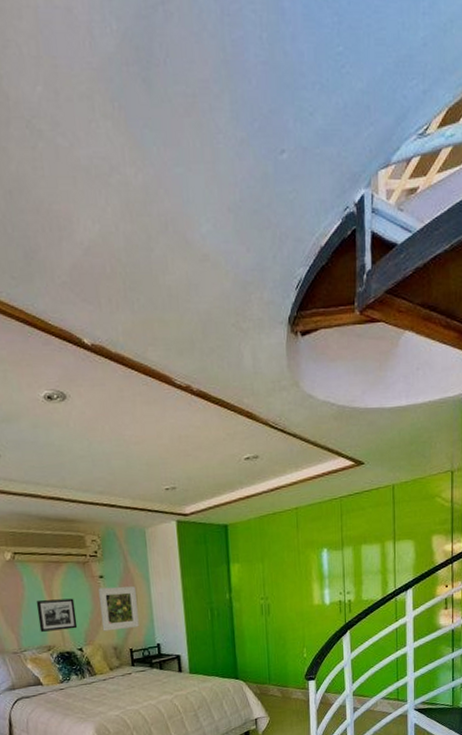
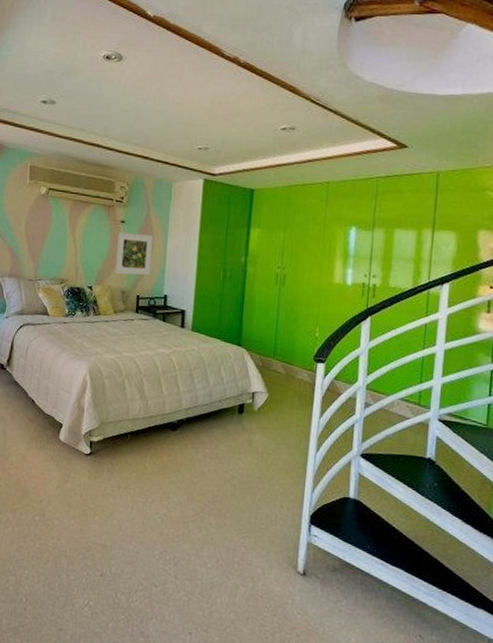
picture frame: present [36,598,78,632] -> none [57,235,94,267]

